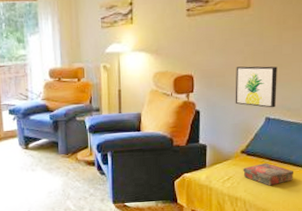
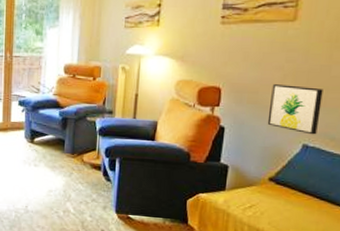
book: present [243,163,294,186] -> none [268,195,333,223]

